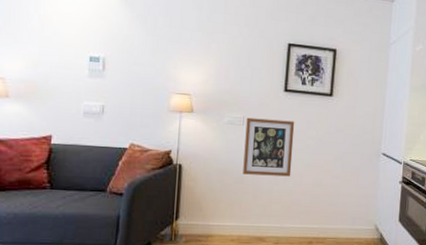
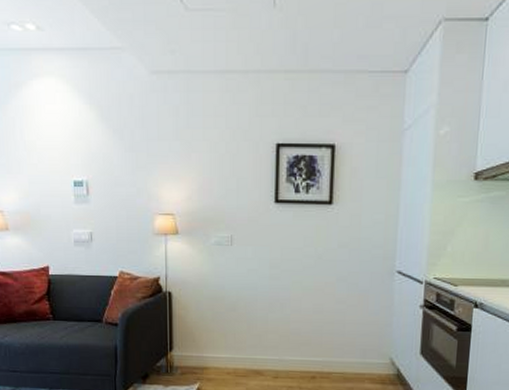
wall art: present [243,117,295,177] -> none [234,236,289,303]

